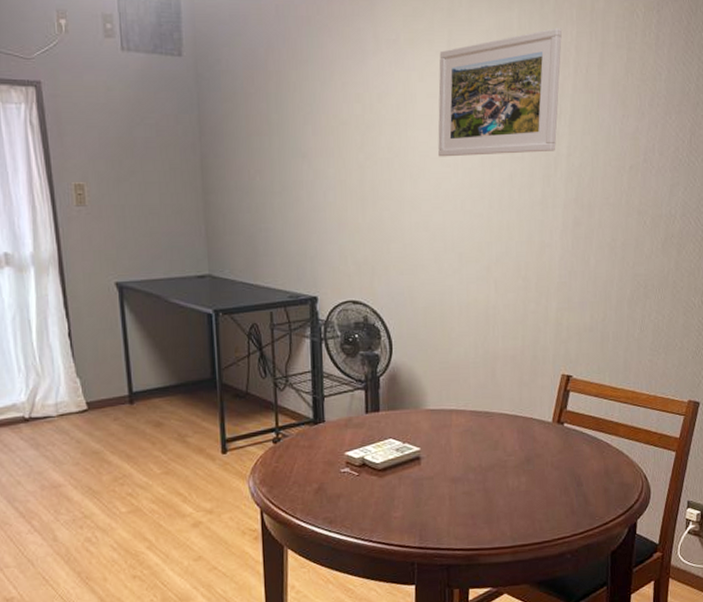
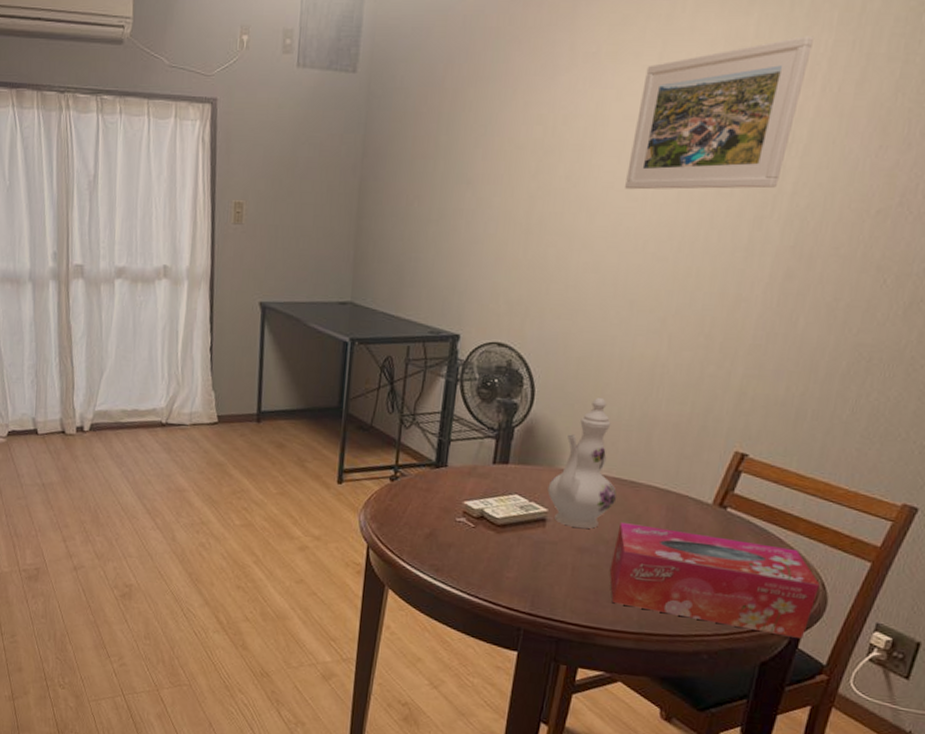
ewer: none [417,341,476,461] -> present [547,398,618,529]
tissue box: none [480,449,643,526] -> present [609,521,820,640]

